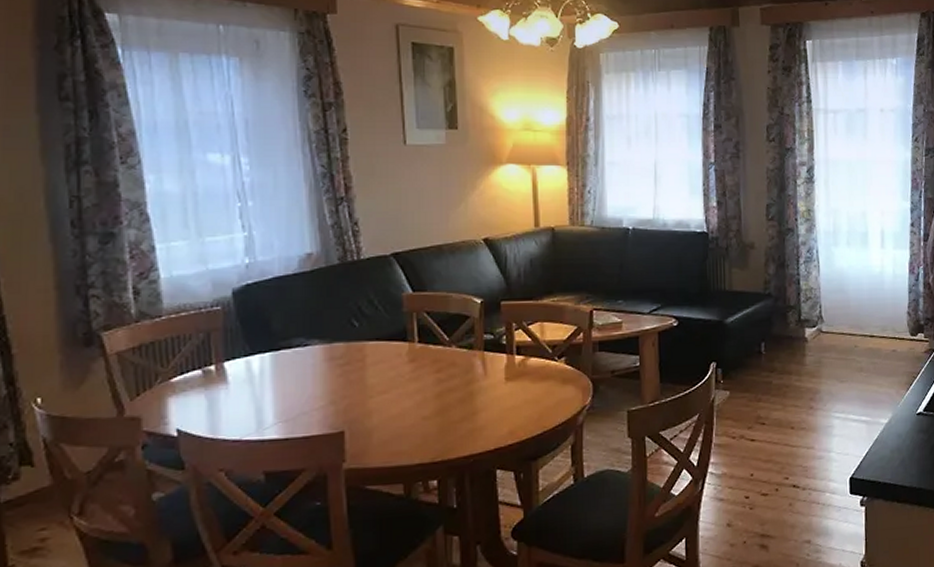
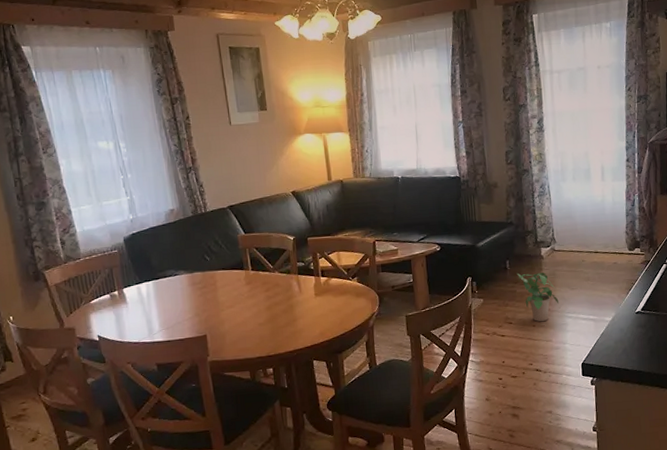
potted plant: none [773,359,825,423] -> present [516,272,559,322]

